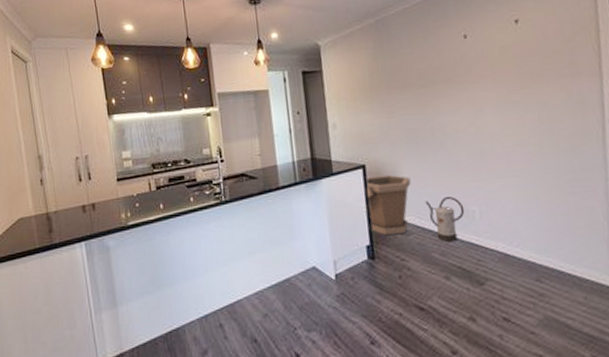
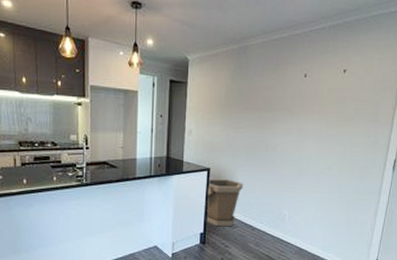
watering can: present [425,197,465,242] -> none [251,202,279,236]

